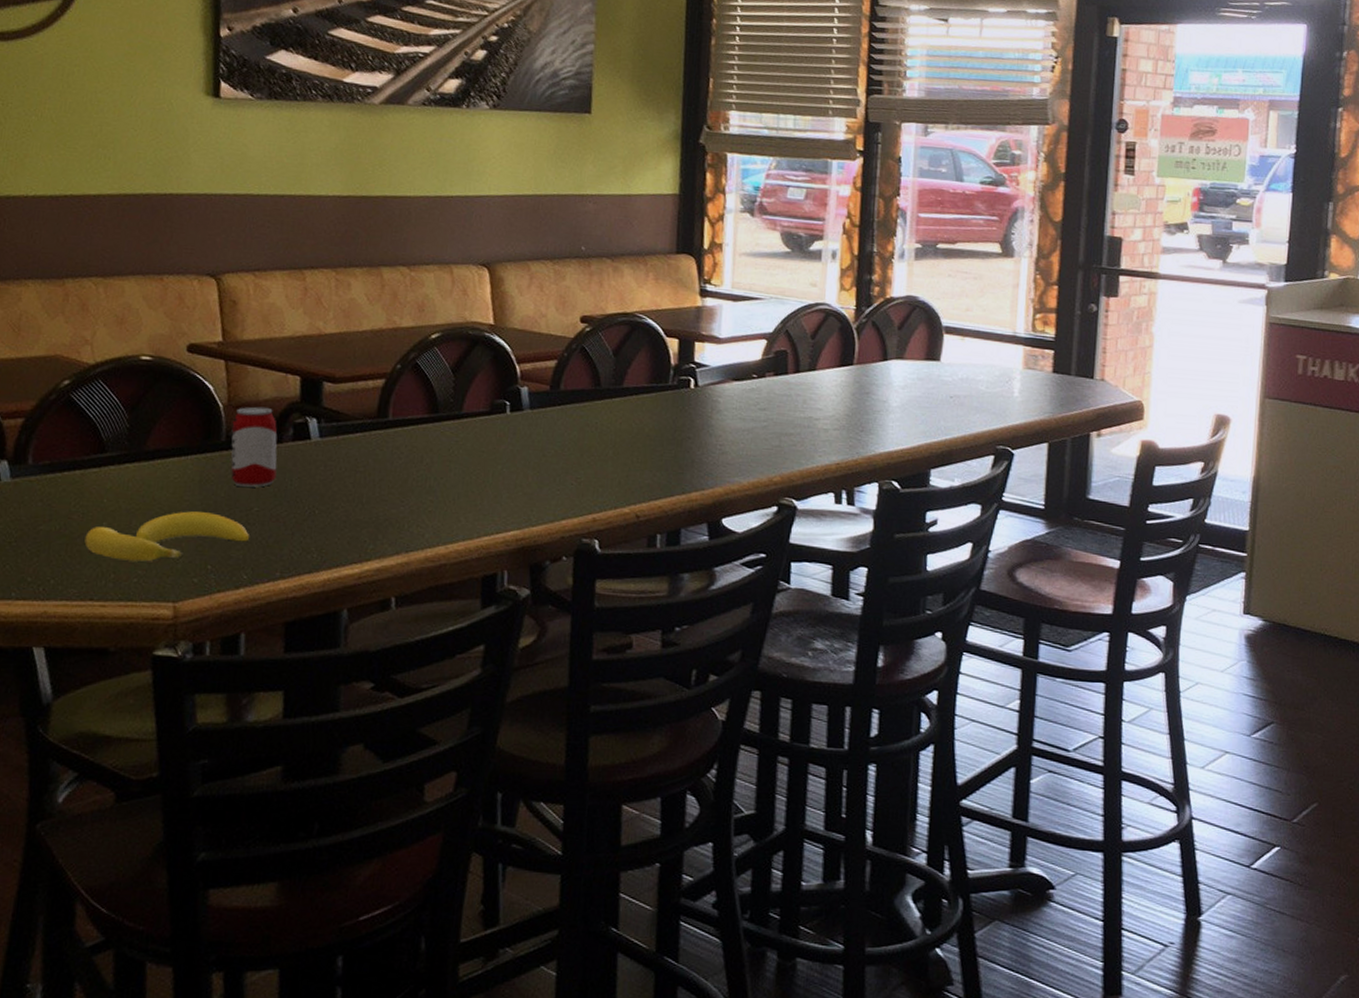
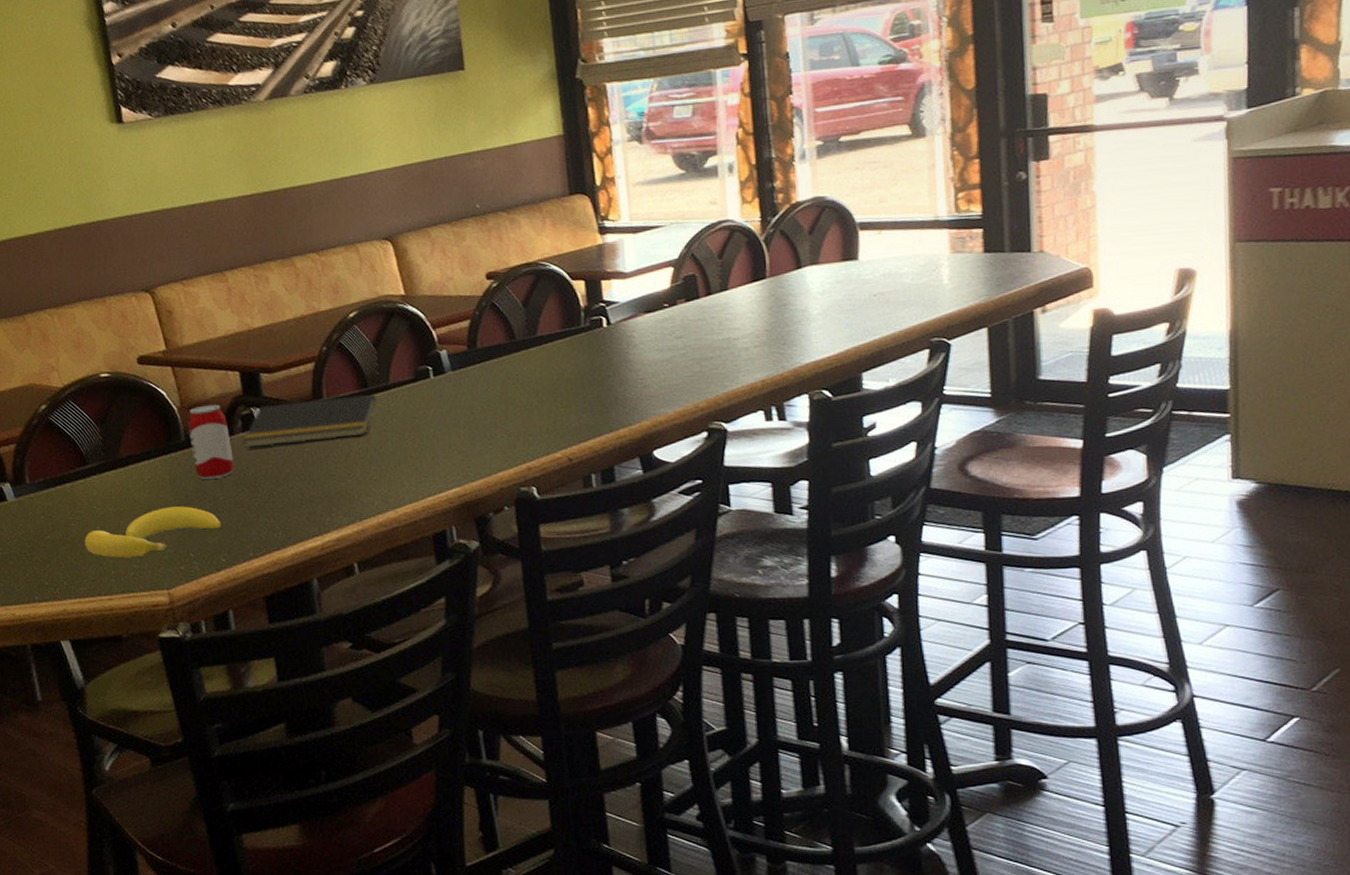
notepad: none [291,416,446,463] -> present [243,394,377,448]

